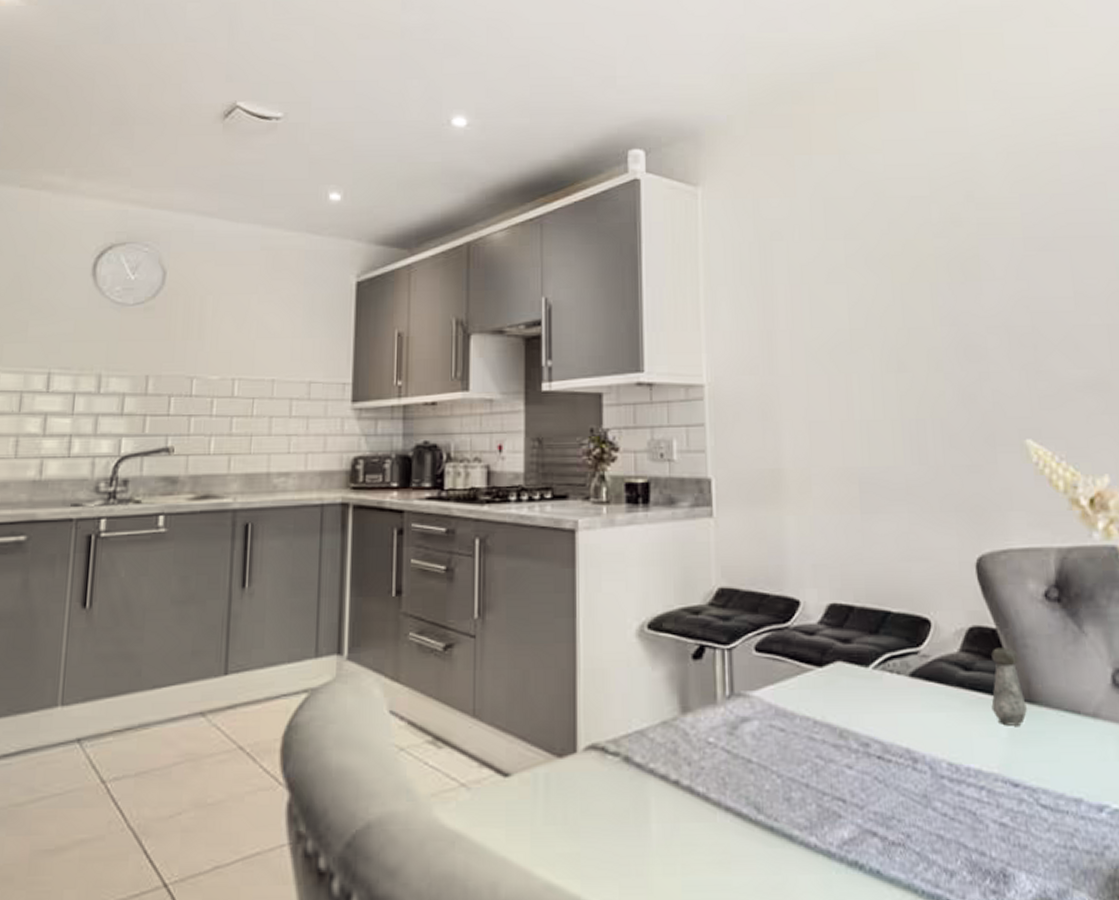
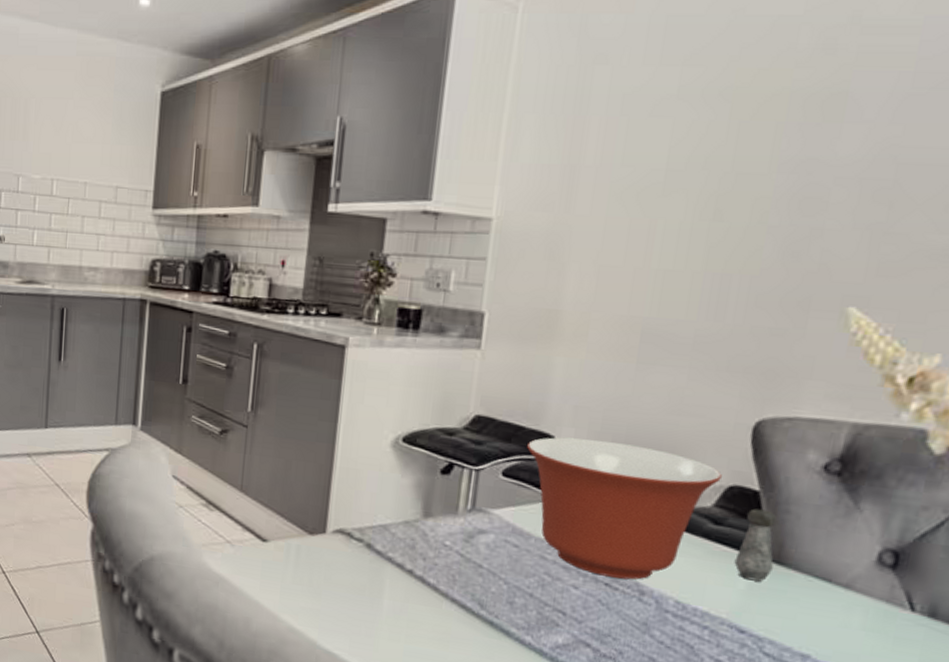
mixing bowl: none [775,597,960,748] -> present [527,437,722,580]

